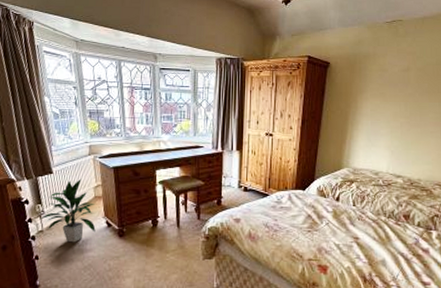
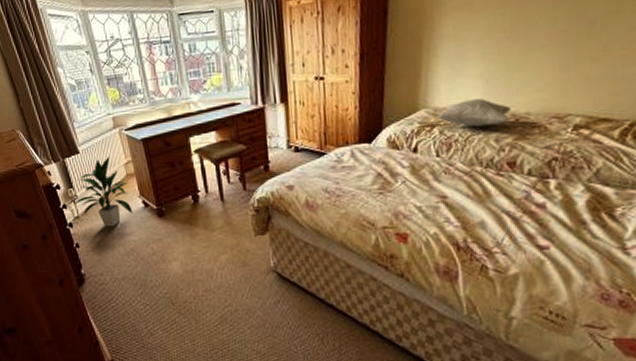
decorative pillow: none [355,165,409,186] -> present [436,99,512,128]

